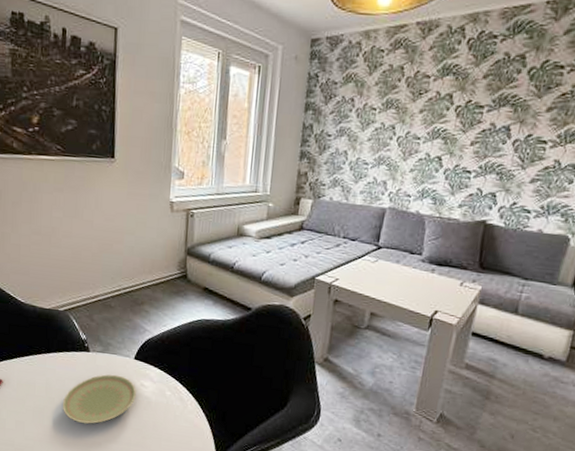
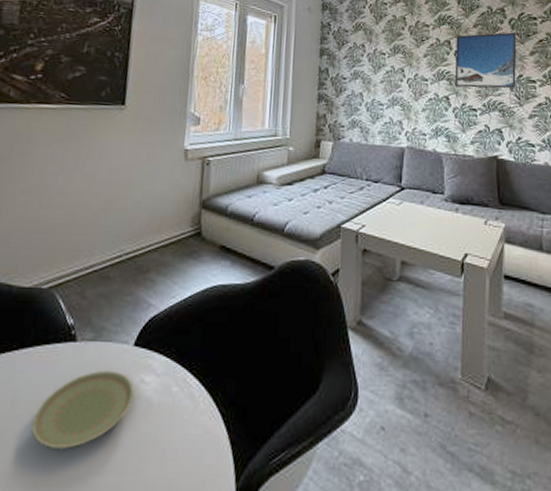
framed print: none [450,84,535,150] -> present [454,32,517,89]

